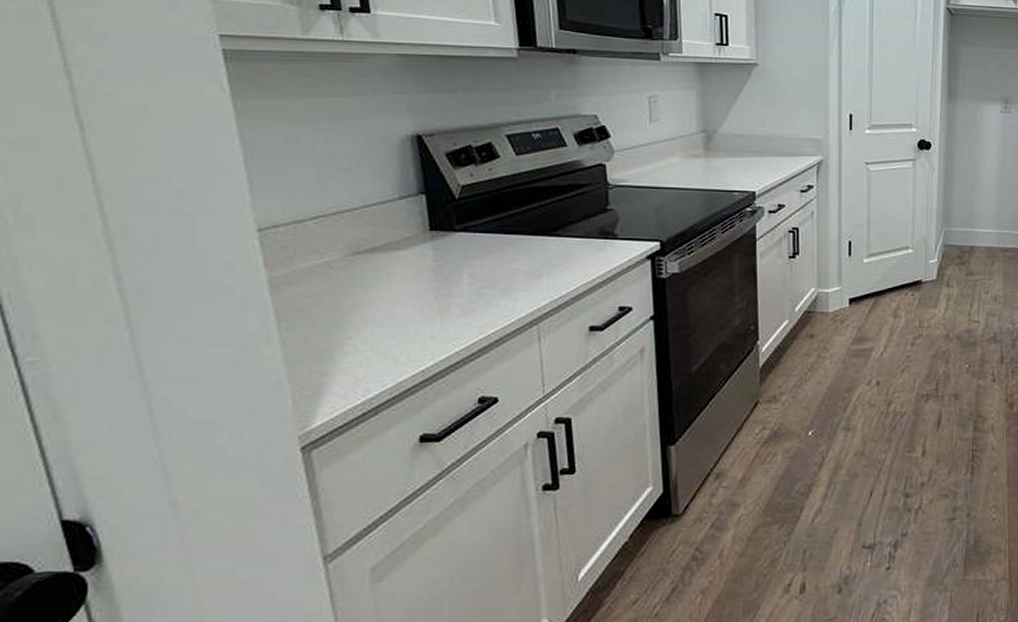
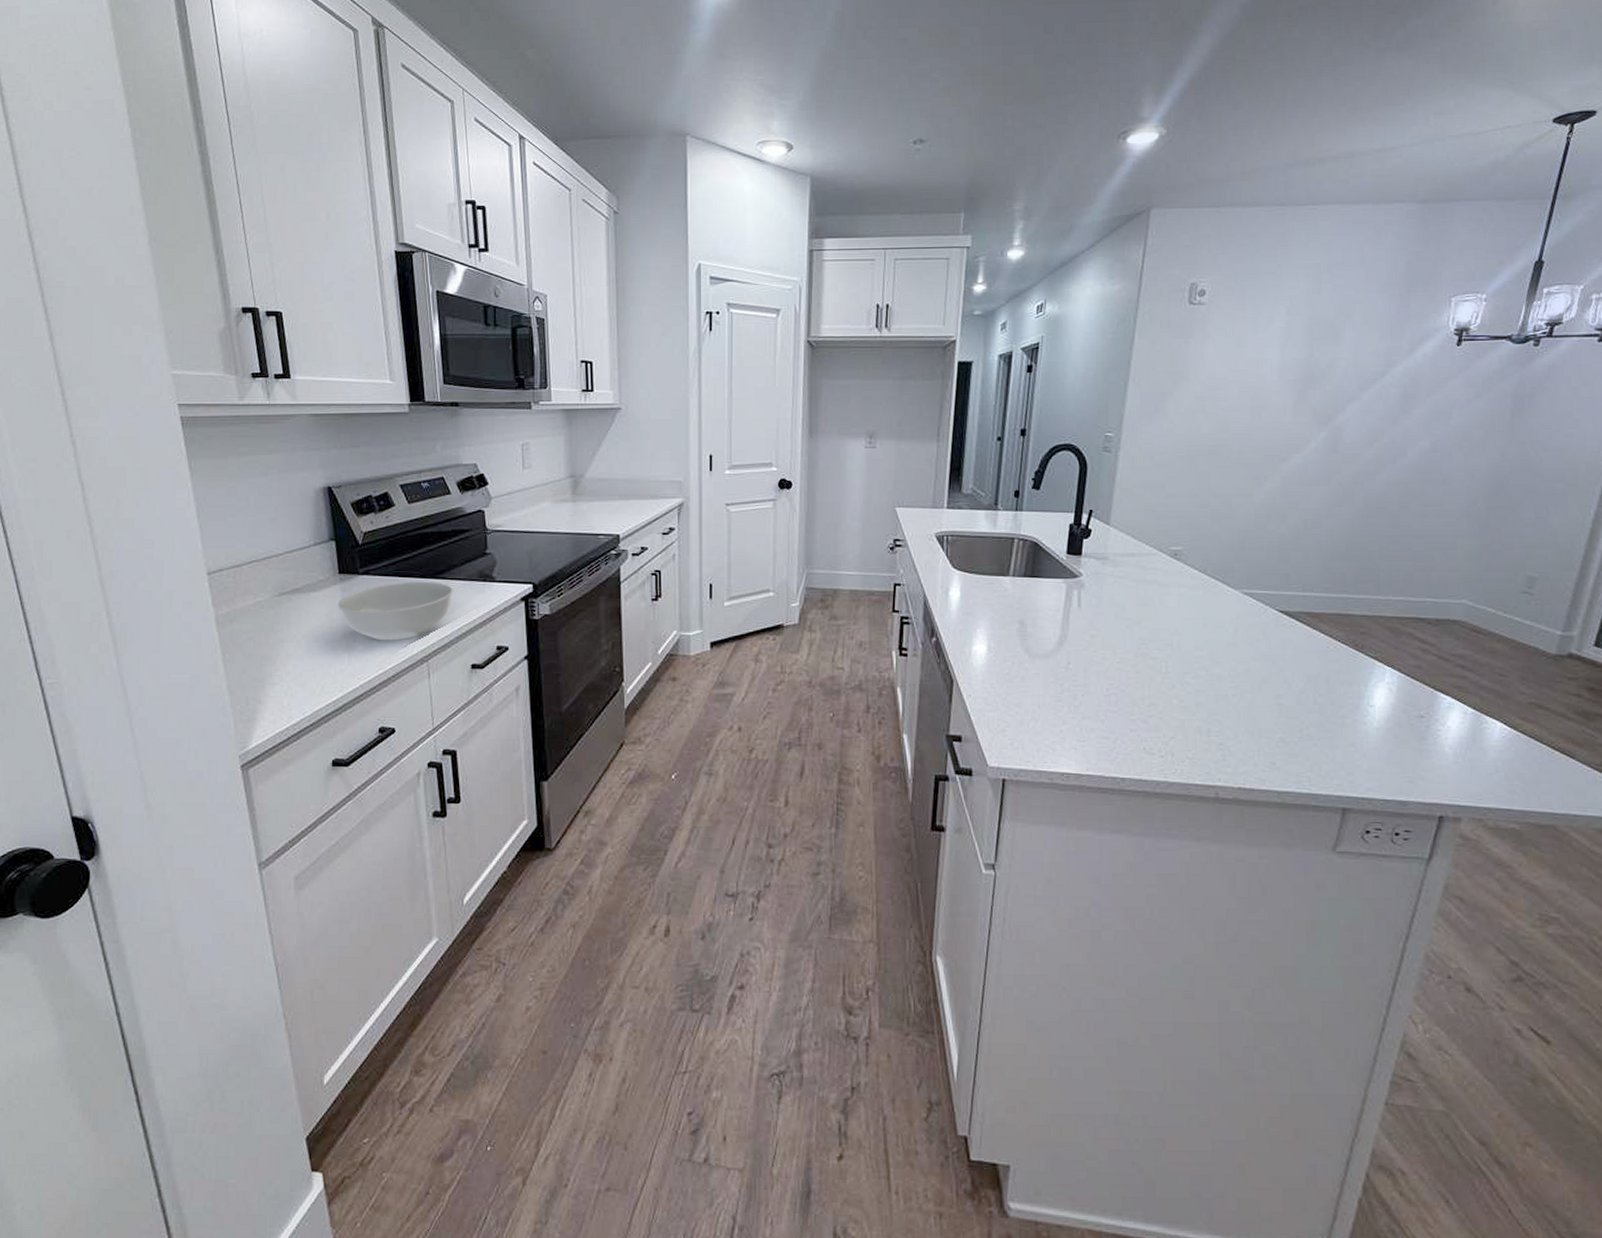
bowl: none [428,239,569,304] -> present [337,581,453,641]

